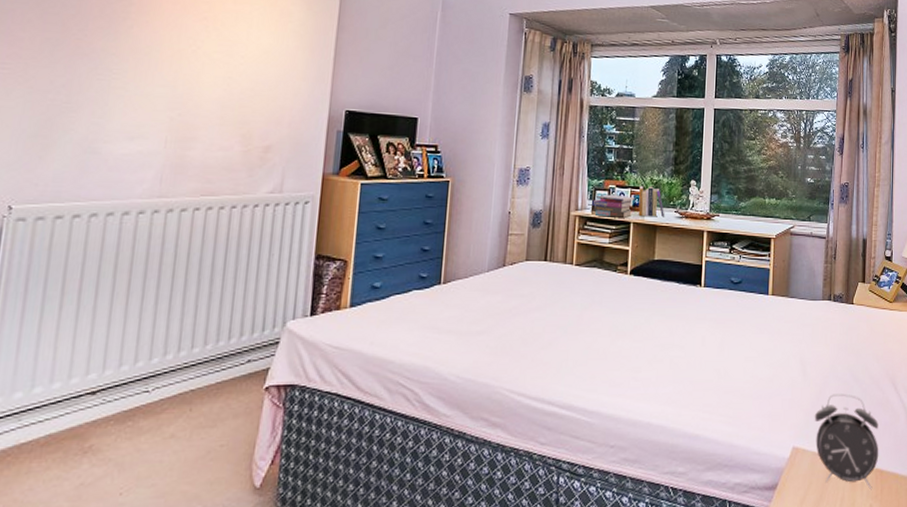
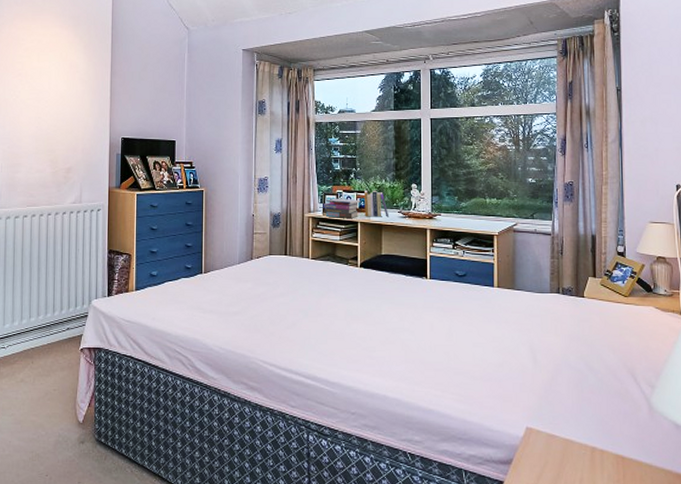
alarm clock: present [814,393,879,490] -> none [547,381,620,475]

